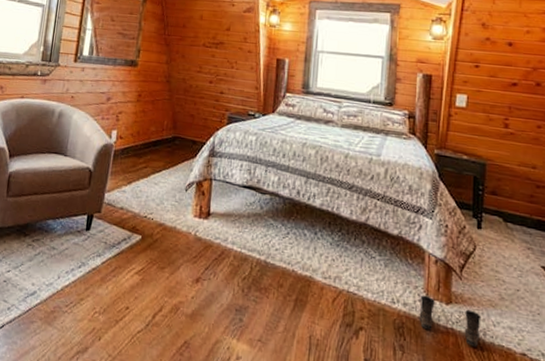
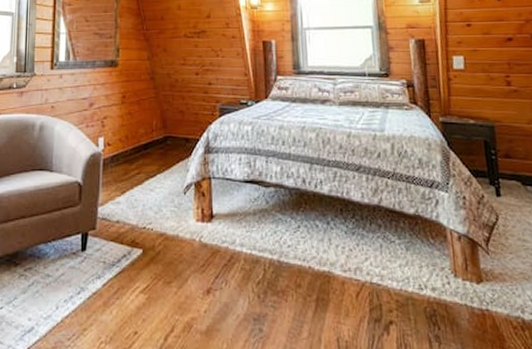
boots: present [419,295,481,347] -> none [448,276,518,327]

